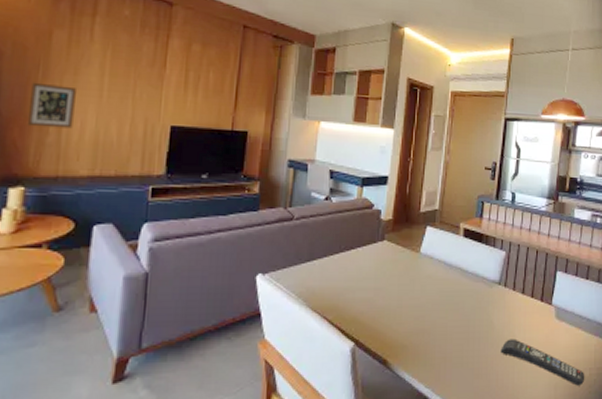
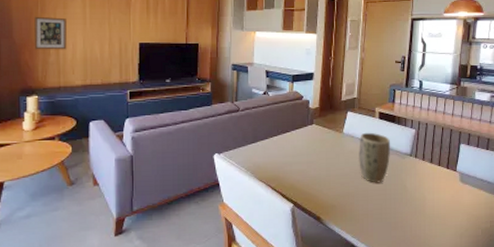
plant pot: none [436,253,476,318] -> present [358,132,390,183]
remote control: present [500,338,585,386] -> none [413,199,487,235]

